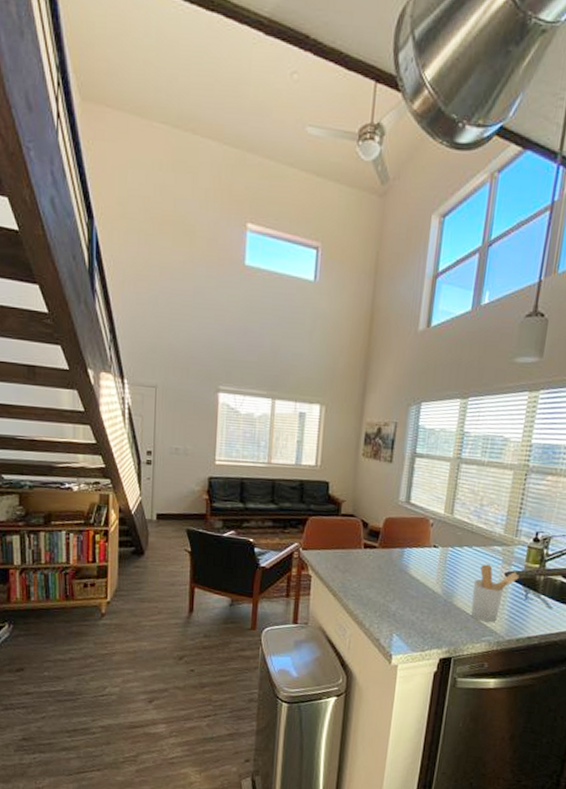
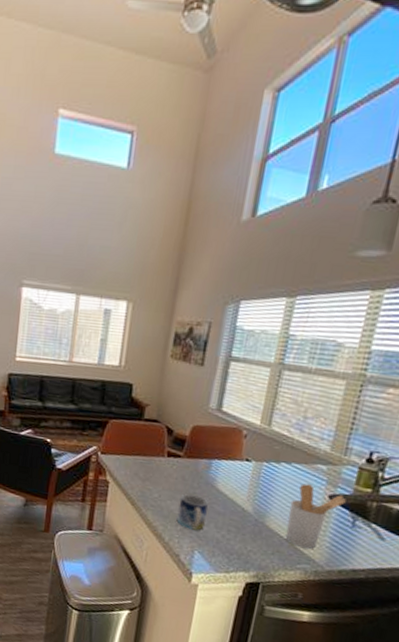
mug: none [375,582,403,615] -> present [176,494,208,531]

